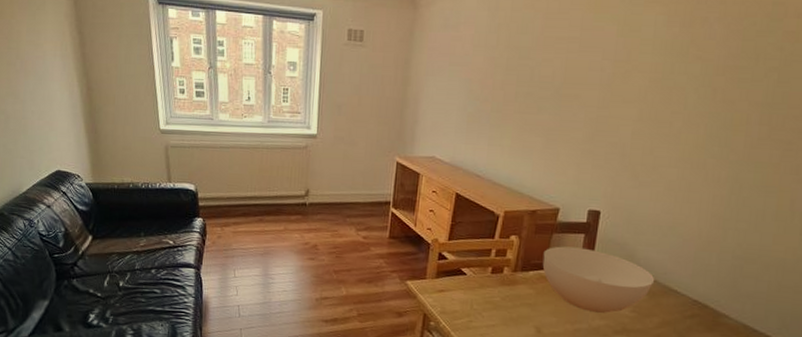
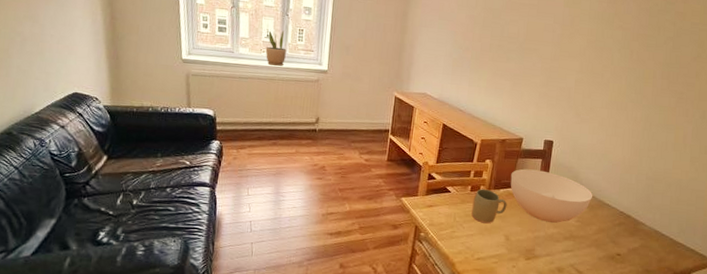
potted plant: none [247,91,270,133] -> present [265,30,286,67]
mug: none [493,270,539,313] -> present [471,189,507,224]

